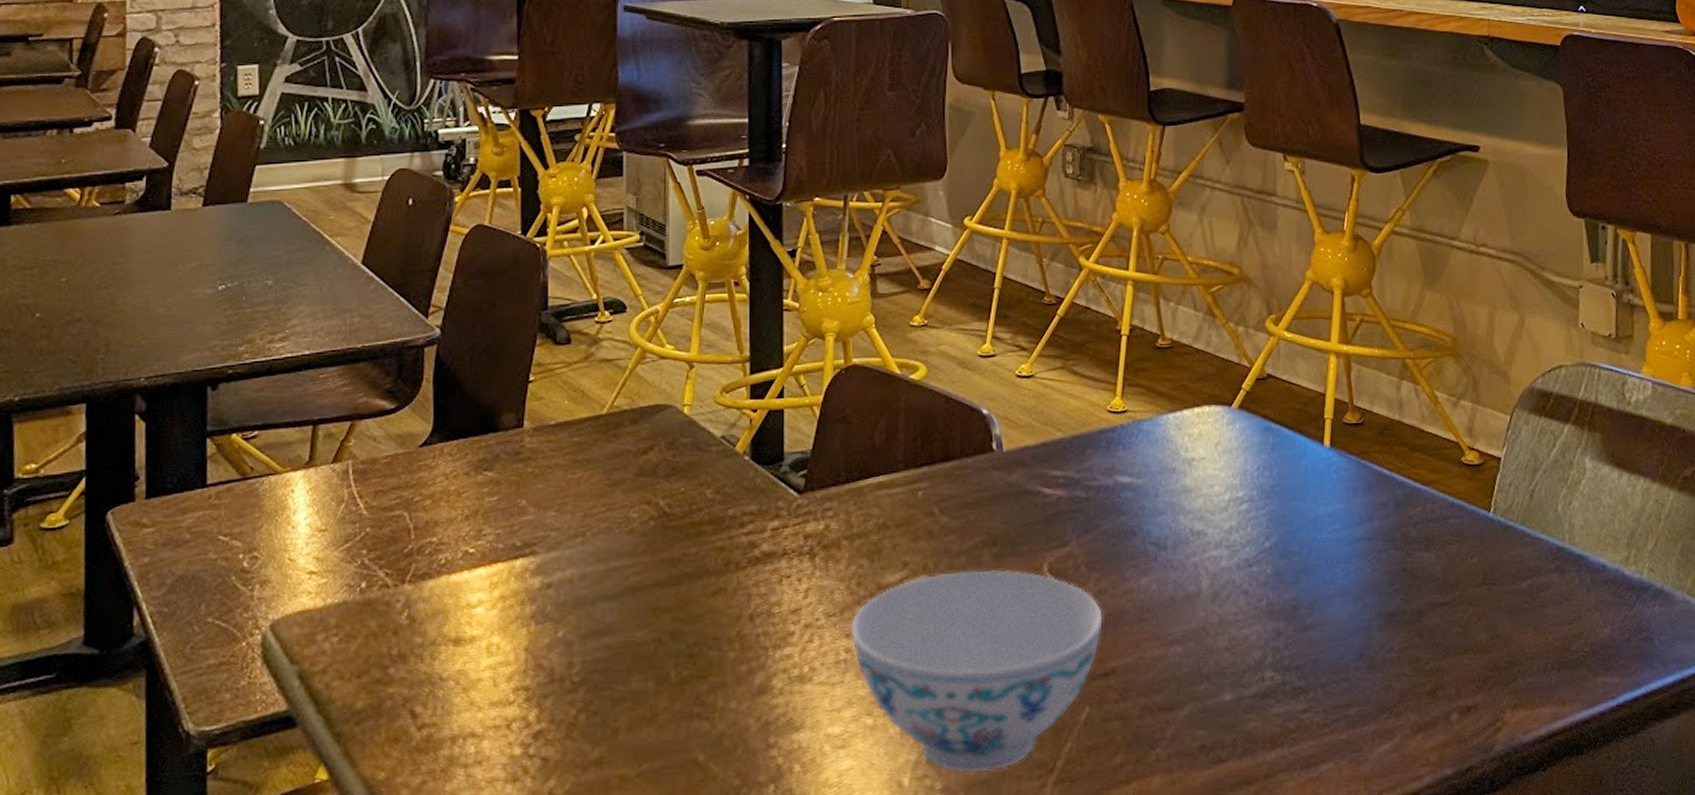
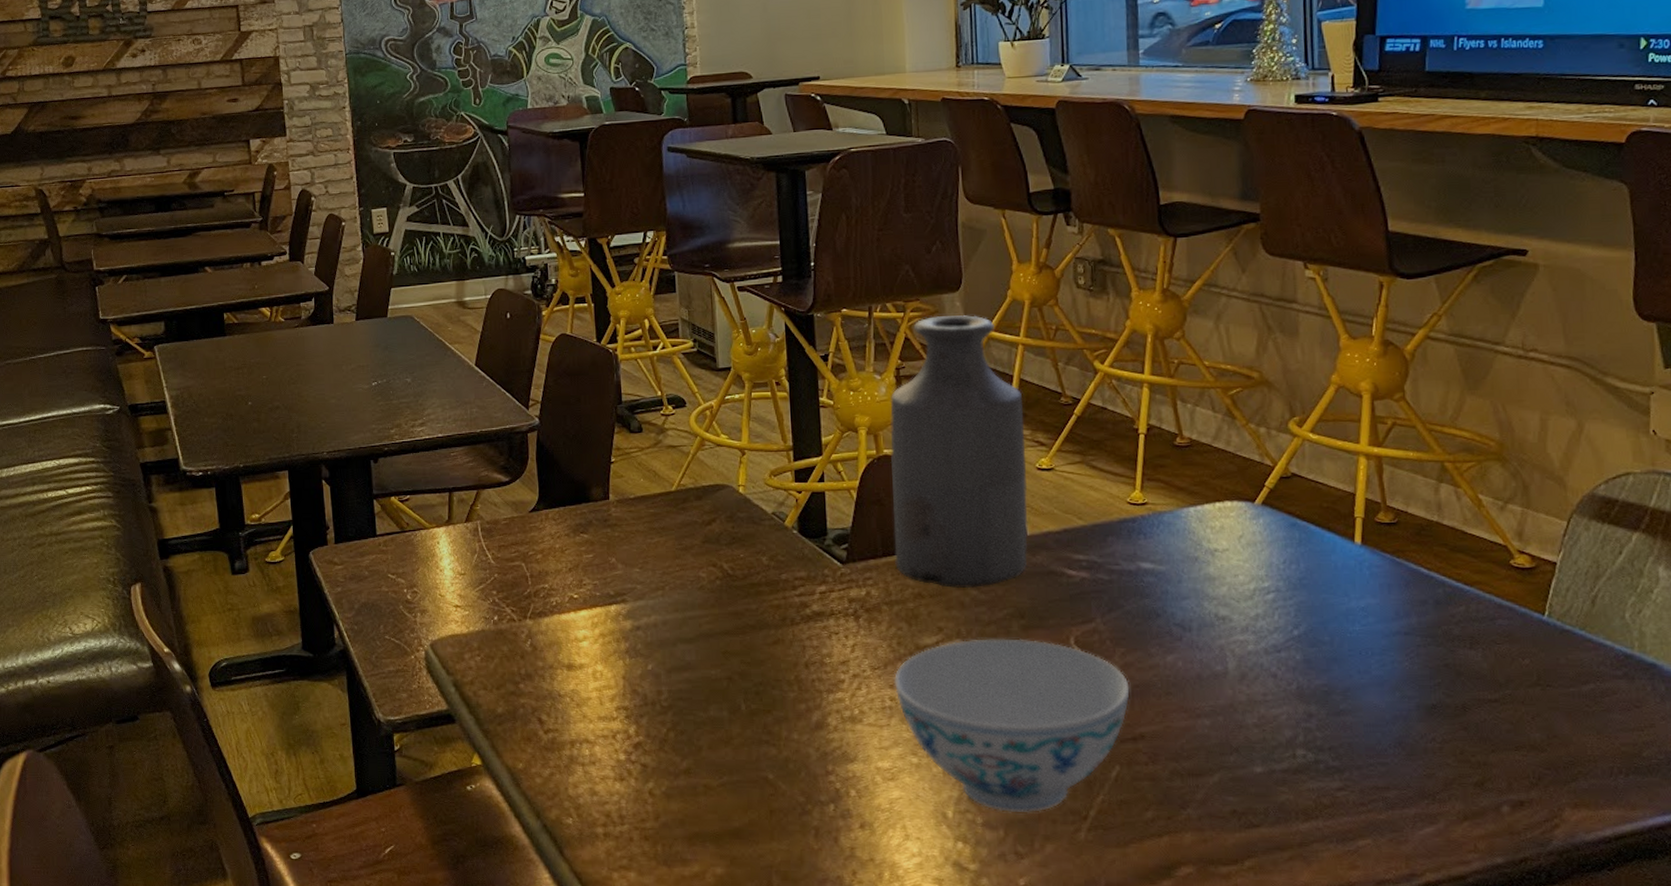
bottle: none [859,206,1006,516] -> present [890,315,1028,589]

